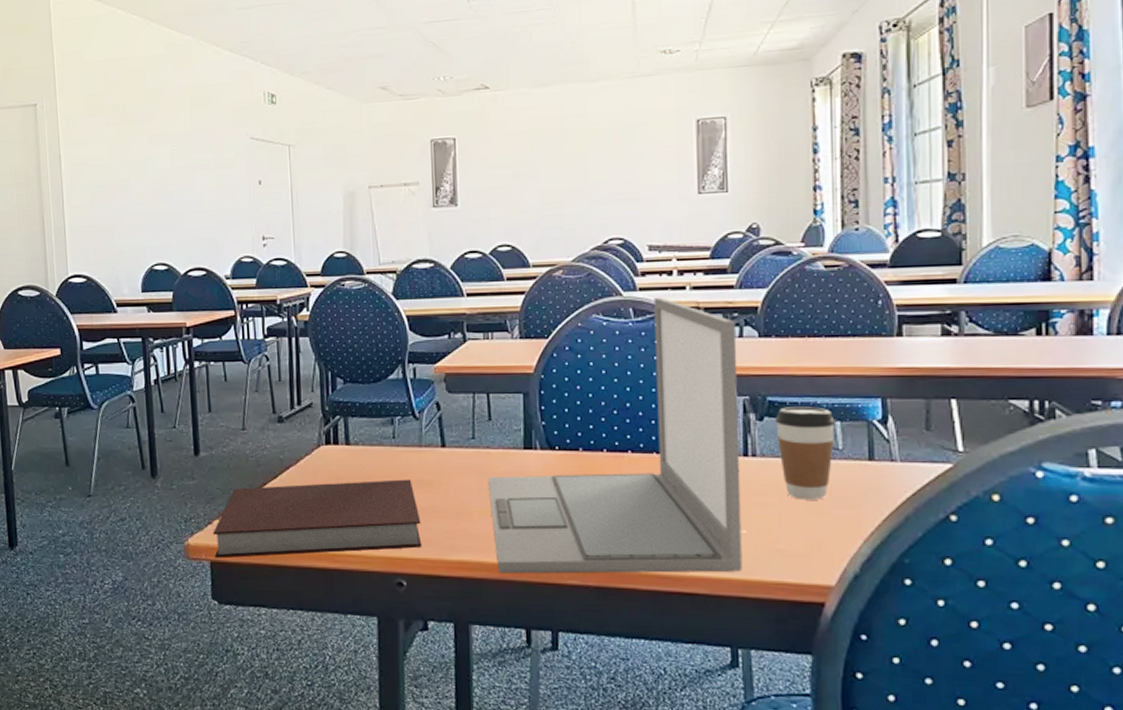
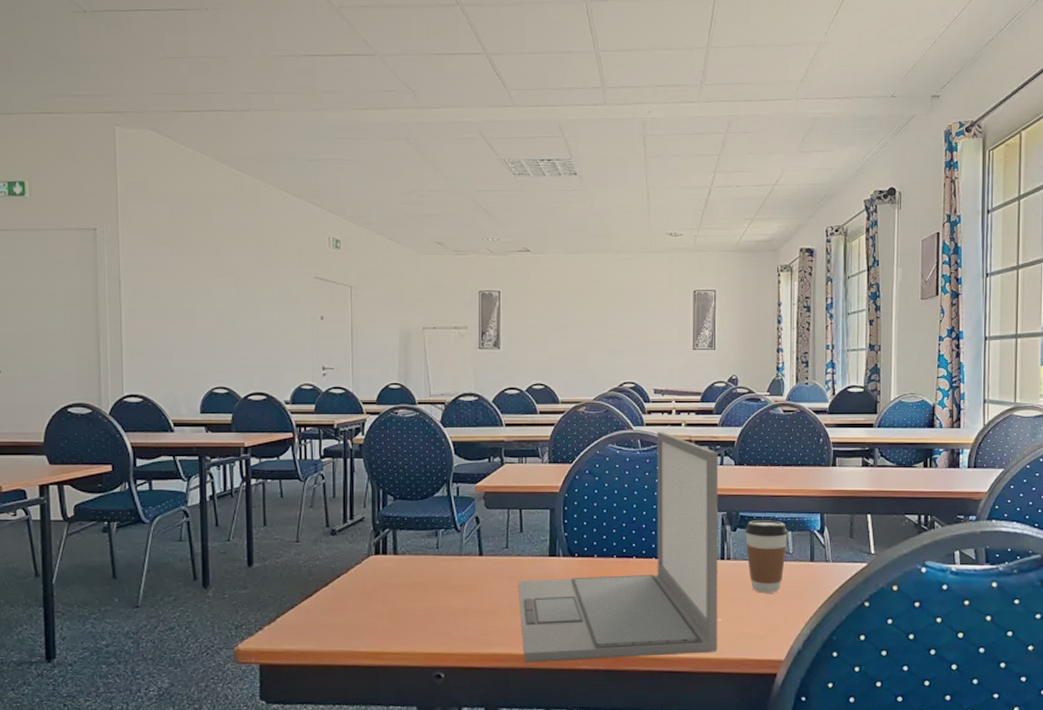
notebook: present [213,479,422,558] -> none [263,584,459,661]

